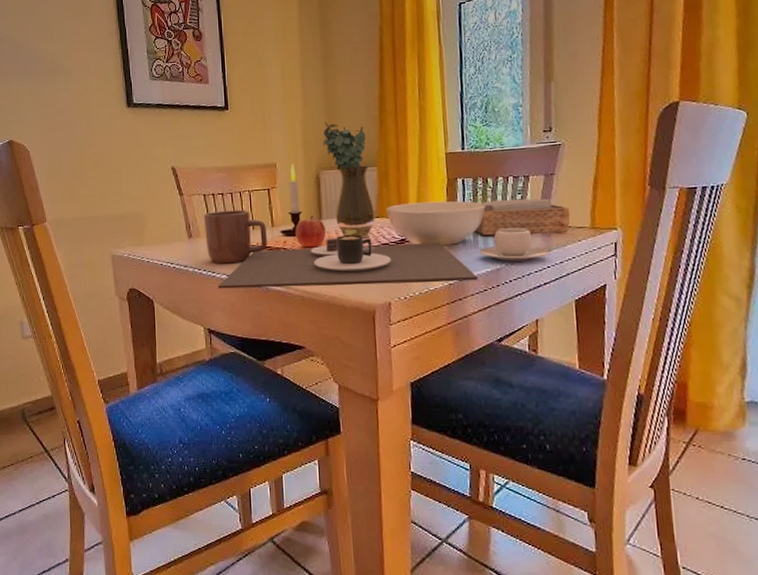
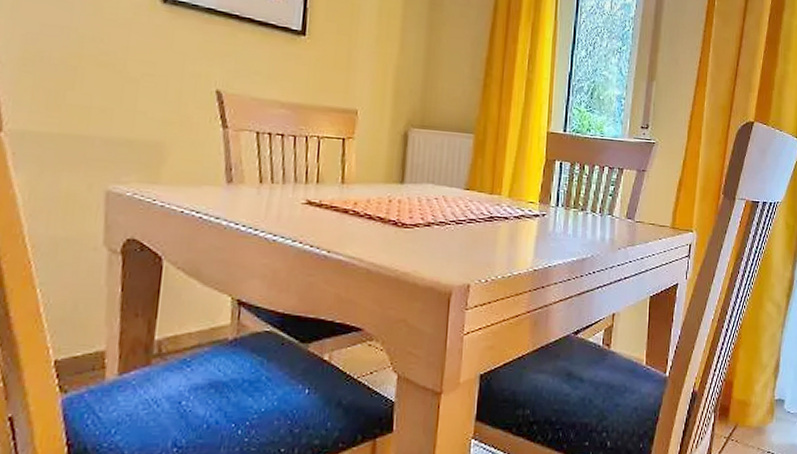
mug: present [203,209,268,264] -> none [250,154,335,222]
place setting: present [217,235,478,289] -> none [259,204,564,269]
candle: present [280,163,303,236] -> none [351,113,383,198]
fruit: present [295,215,326,248] -> none [369,176,407,214]
vase: present [323,122,375,238] -> none [417,74,467,211]
bowl: present [386,201,486,246] -> none [478,178,580,229]
napkin holder: present [475,198,570,236] -> none [566,188,655,230]
teacup: present [478,228,549,262] -> none [566,218,632,253]

